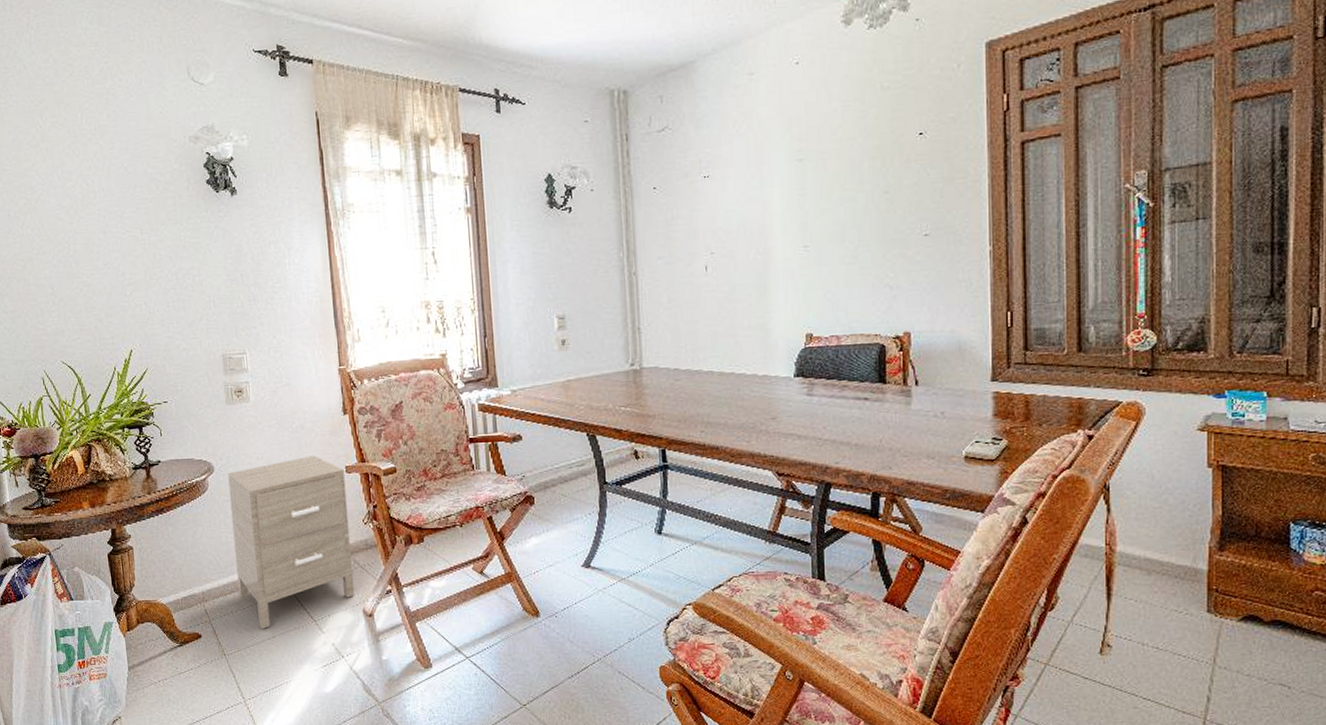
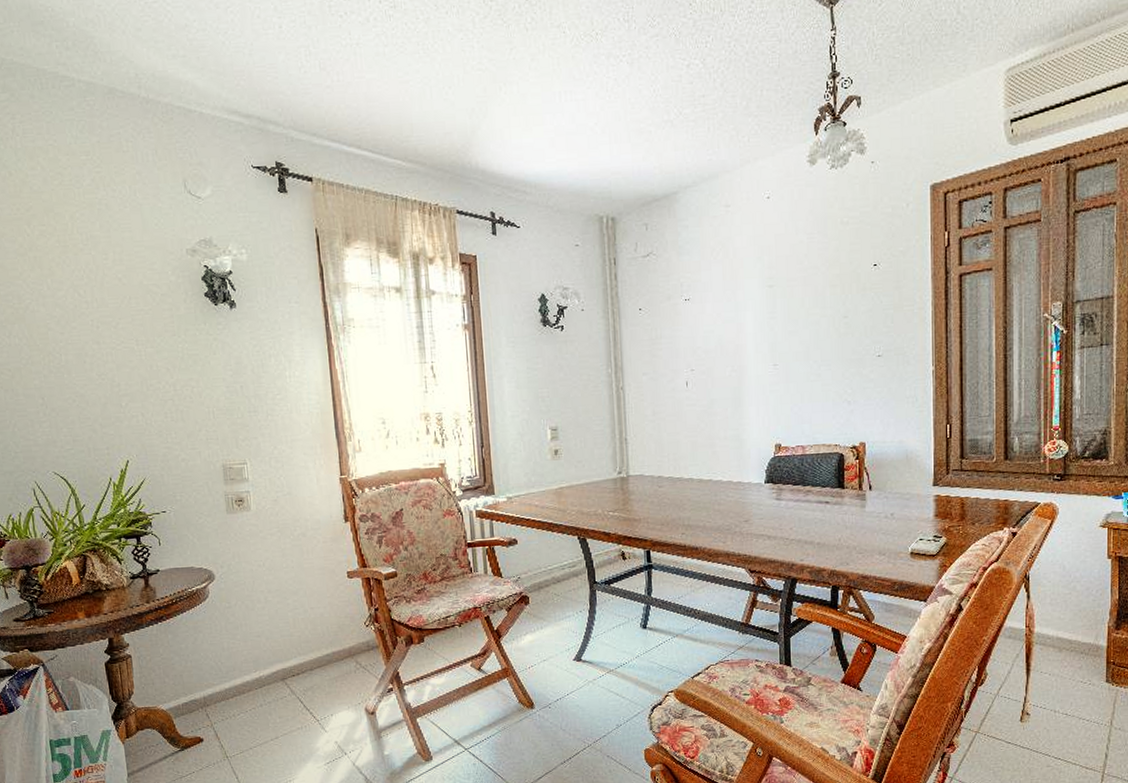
nightstand: present [228,455,355,629] -> none [229,562,357,730]

